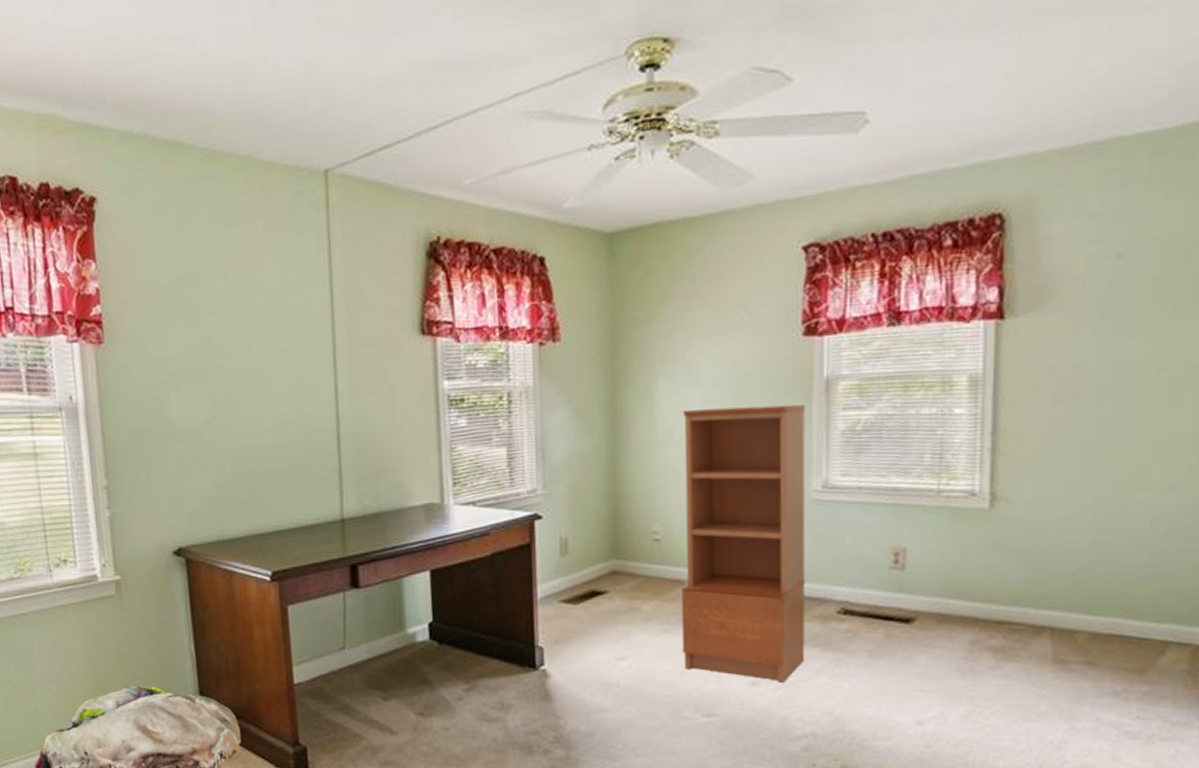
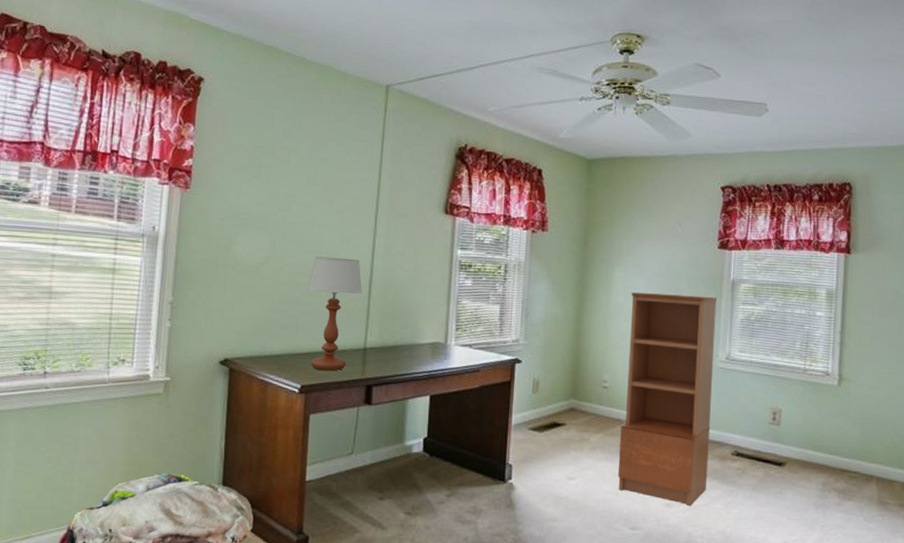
table lamp: none [261,408,330,552] -> present [306,256,362,371]

